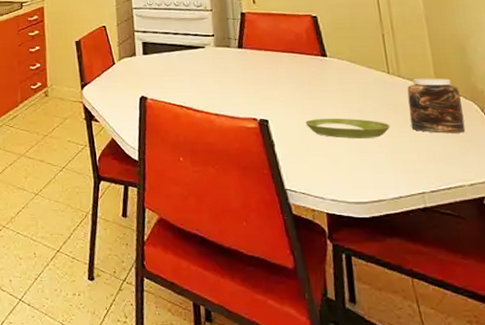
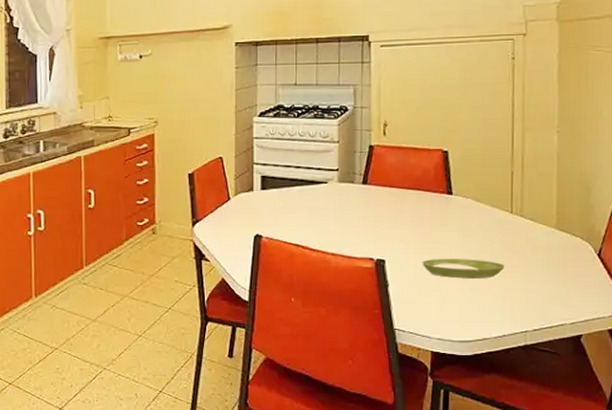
jar: present [407,77,466,134] -> none [525,218,578,274]

